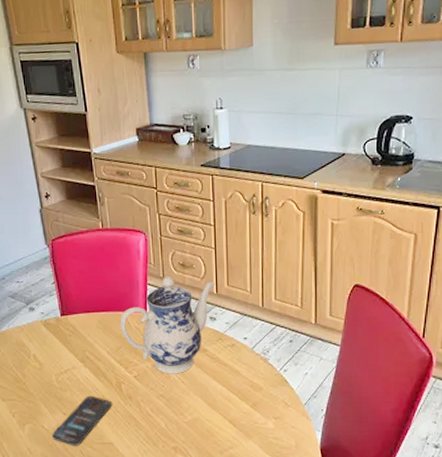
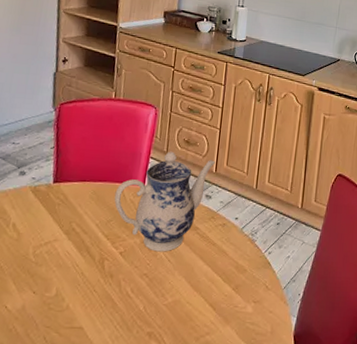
smartphone: present [52,395,112,446] -> none [14,272,90,331]

